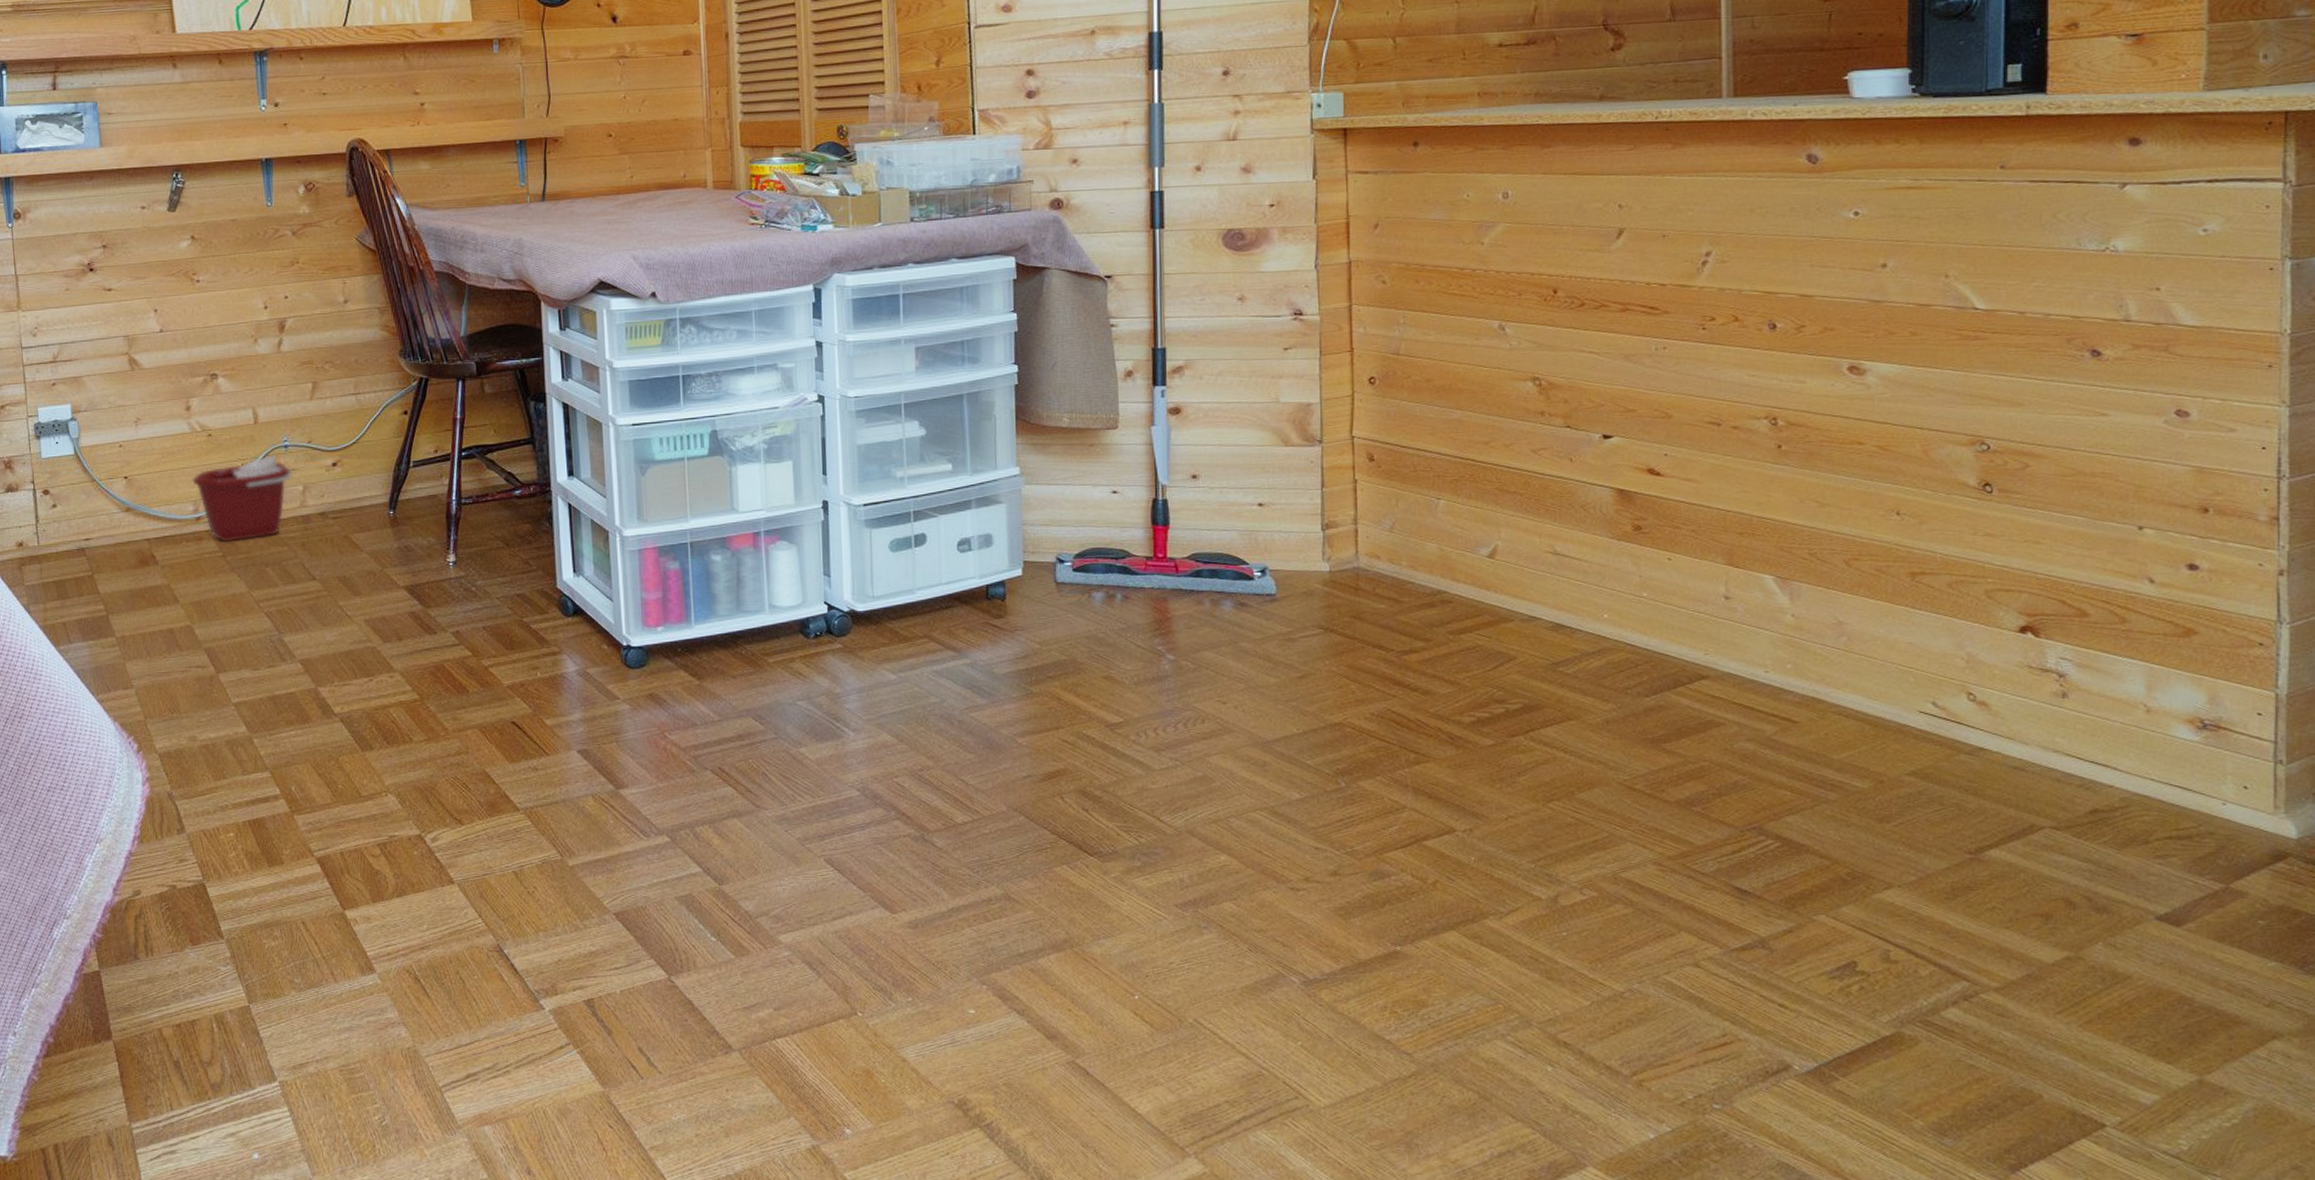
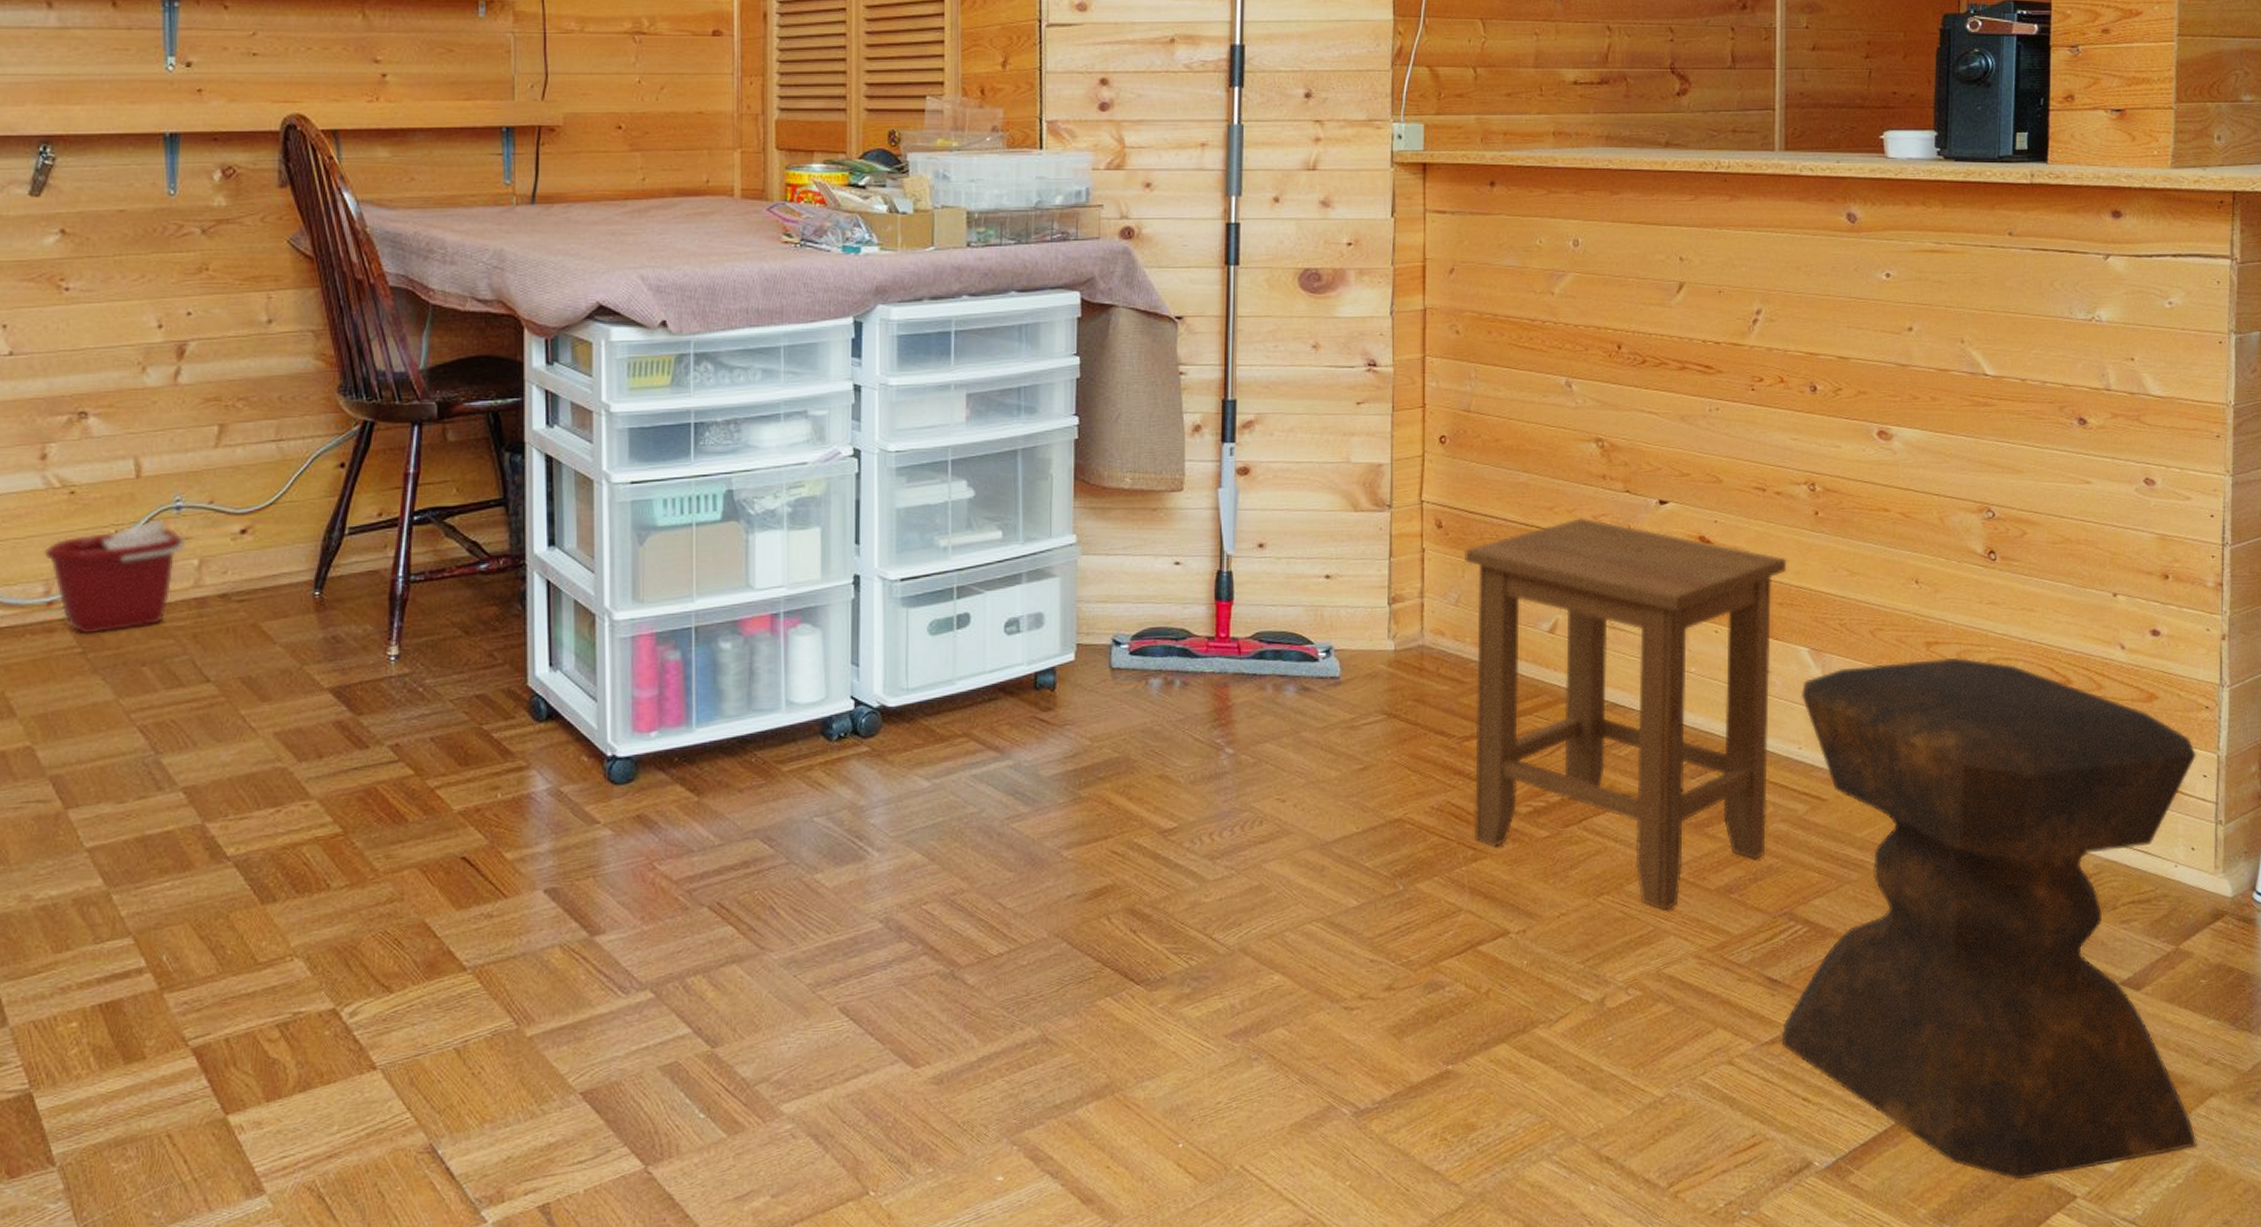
stool: none [1398,451,1747,820] -> present [1465,517,1787,912]
stool: none [1753,587,2257,1103] -> present [1781,657,2197,1180]

